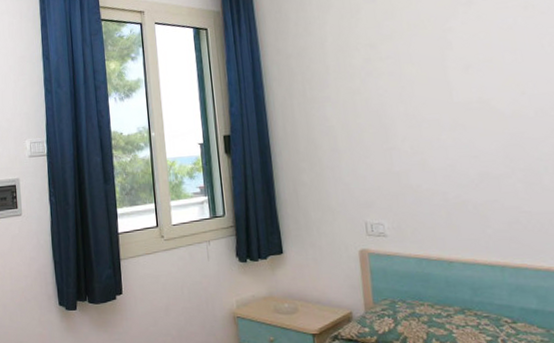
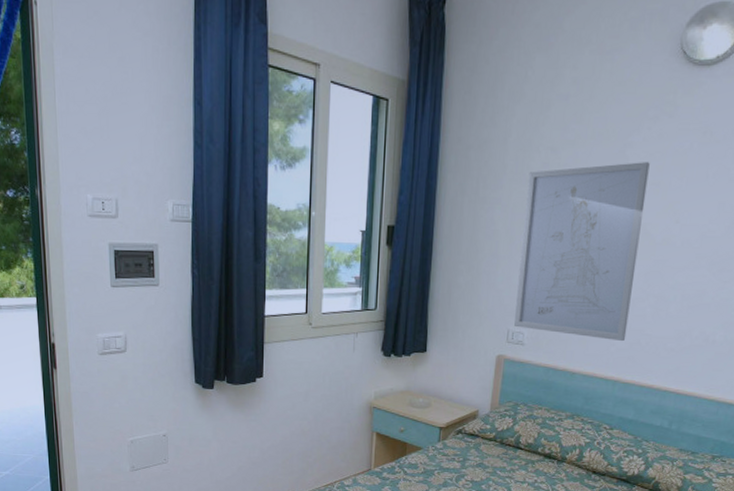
wall art: none [352,42,502,222] -> present [513,162,650,341]

